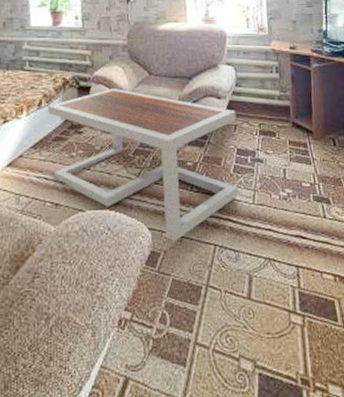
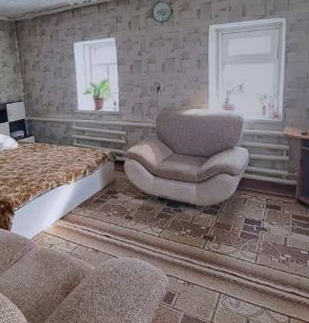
coffee table: present [47,88,239,243] -> none [90,163,247,287]

